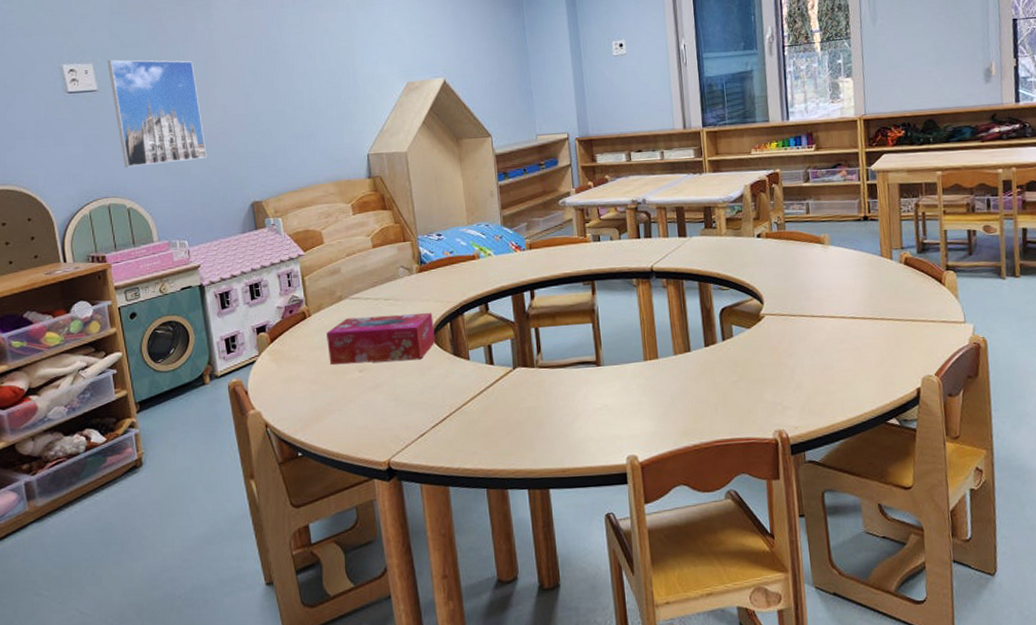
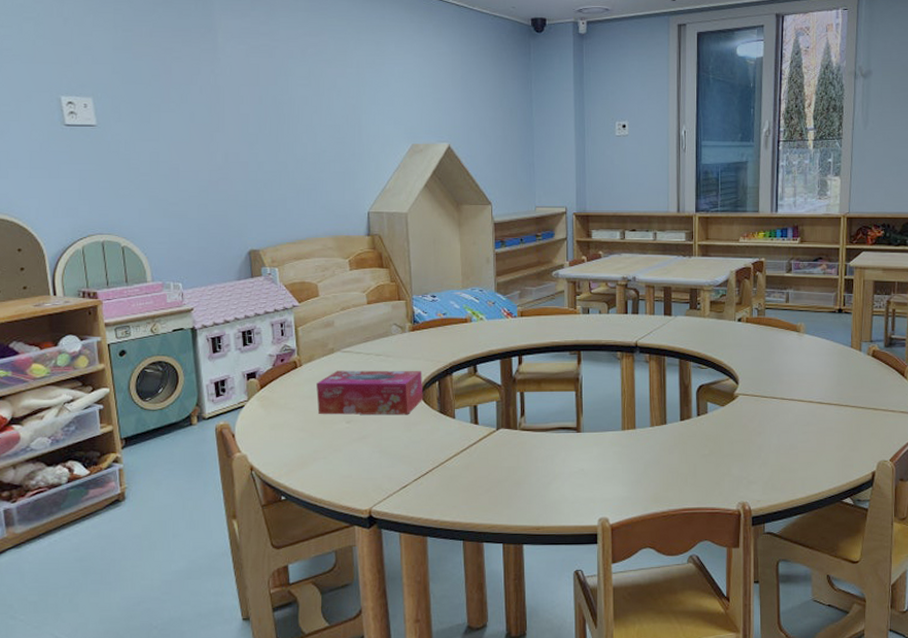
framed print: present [107,59,207,168] -> none [108,96,206,206]

